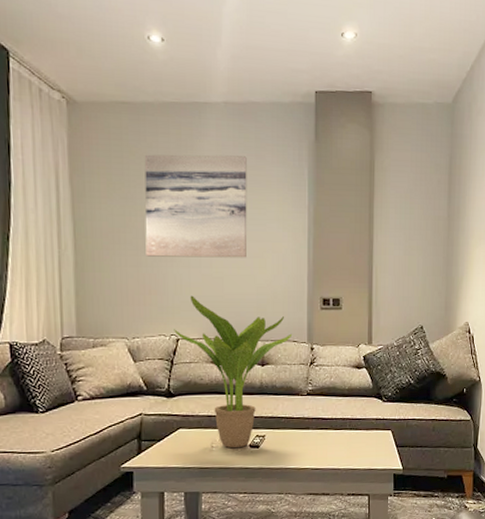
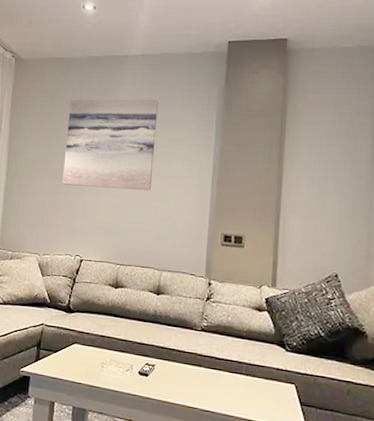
potted plant: present [174,295,292,449] -> none [79,221,189,373]

